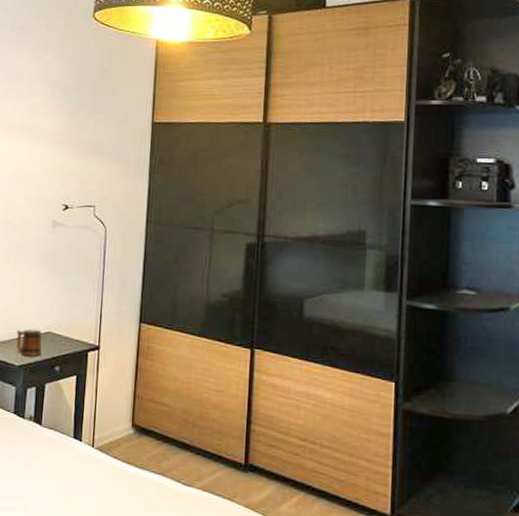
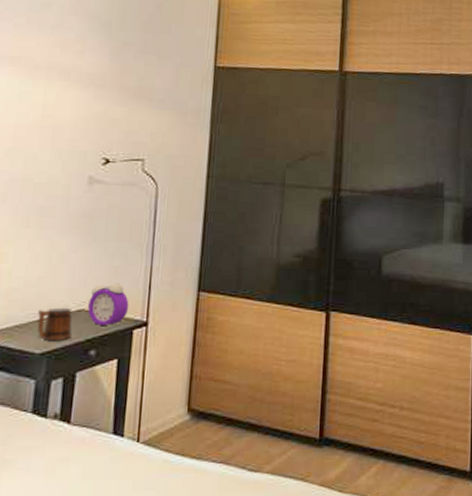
alarm clock: none [53,311,85,347] -> present [88,283,129,325]

